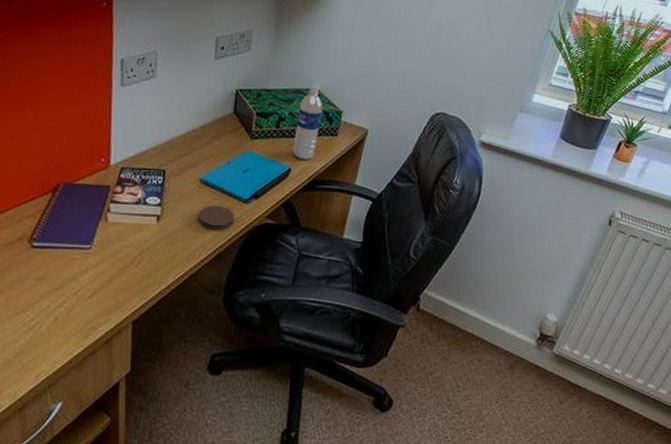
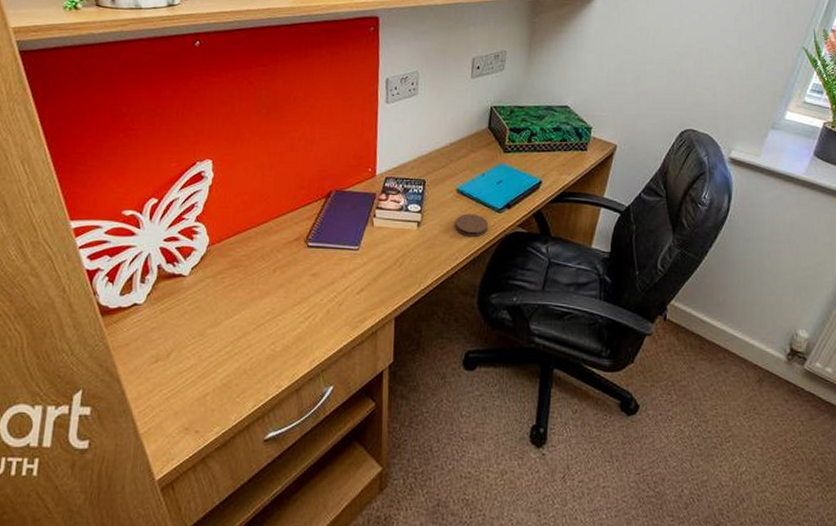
water bottle: present [293,84,322,161] -> none [544,101,572,174]

